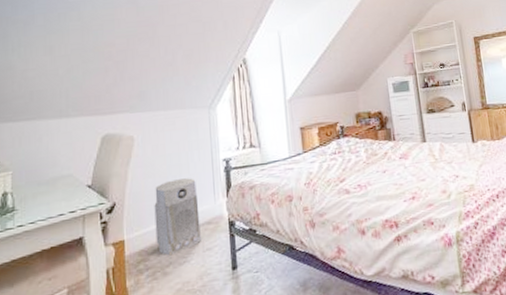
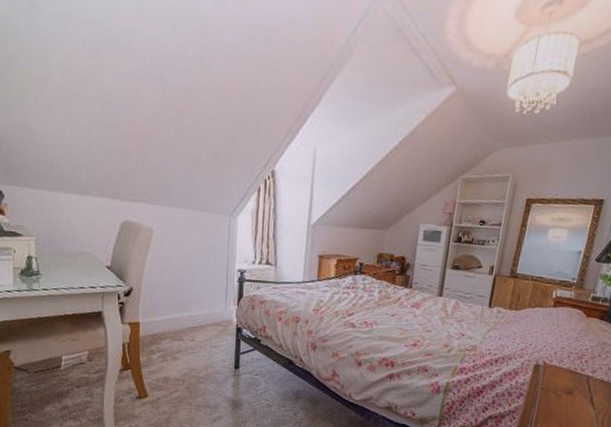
air purifier: present [154,178,201,256] -> none [168,278,210,345]

